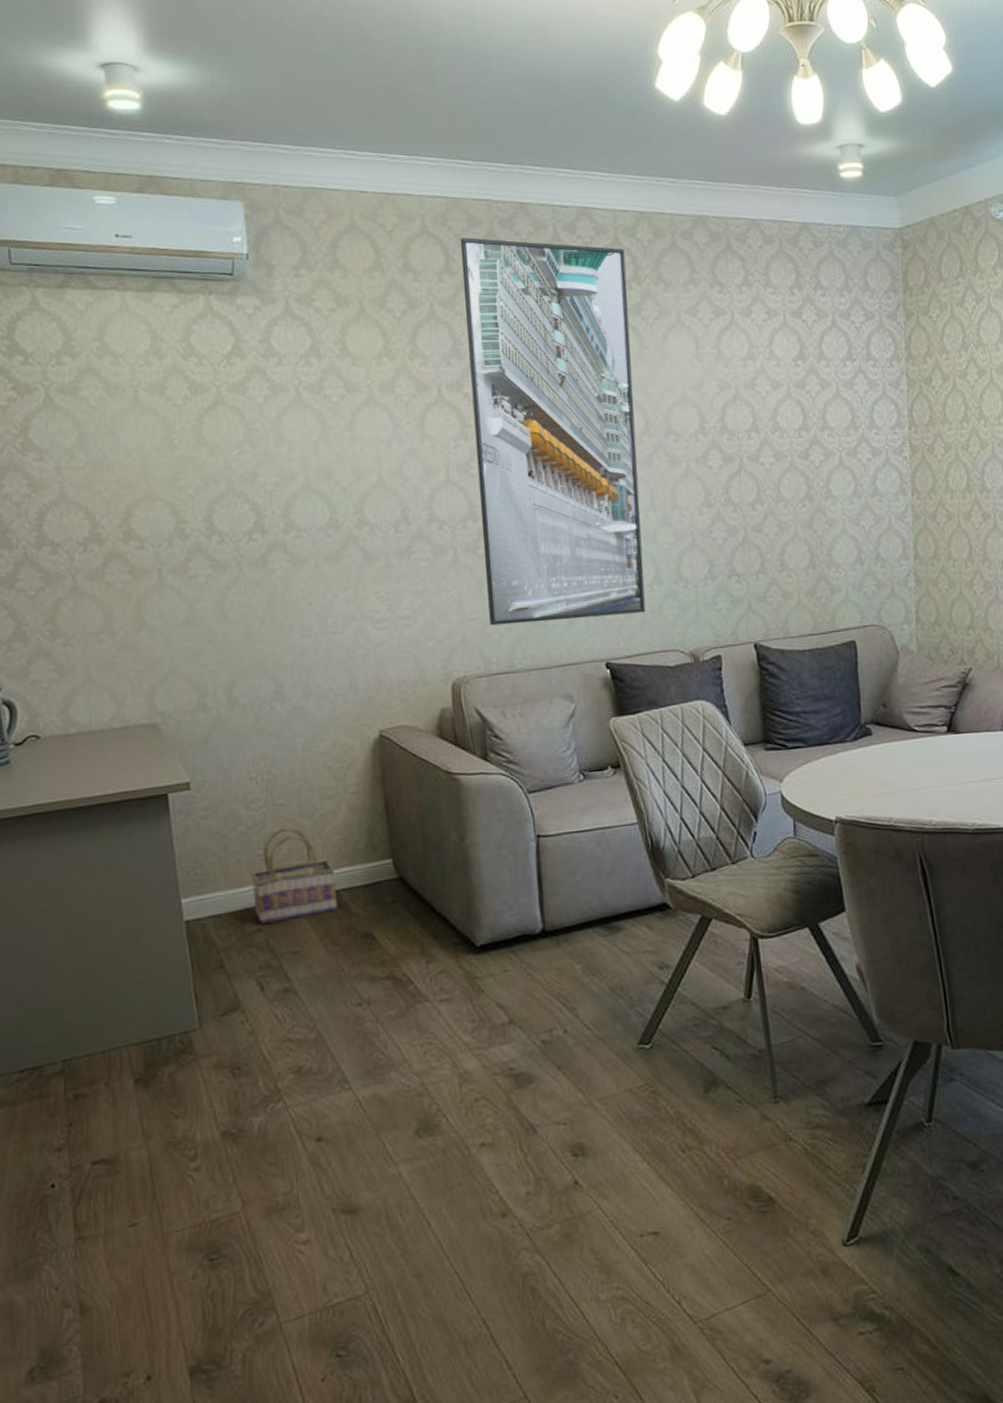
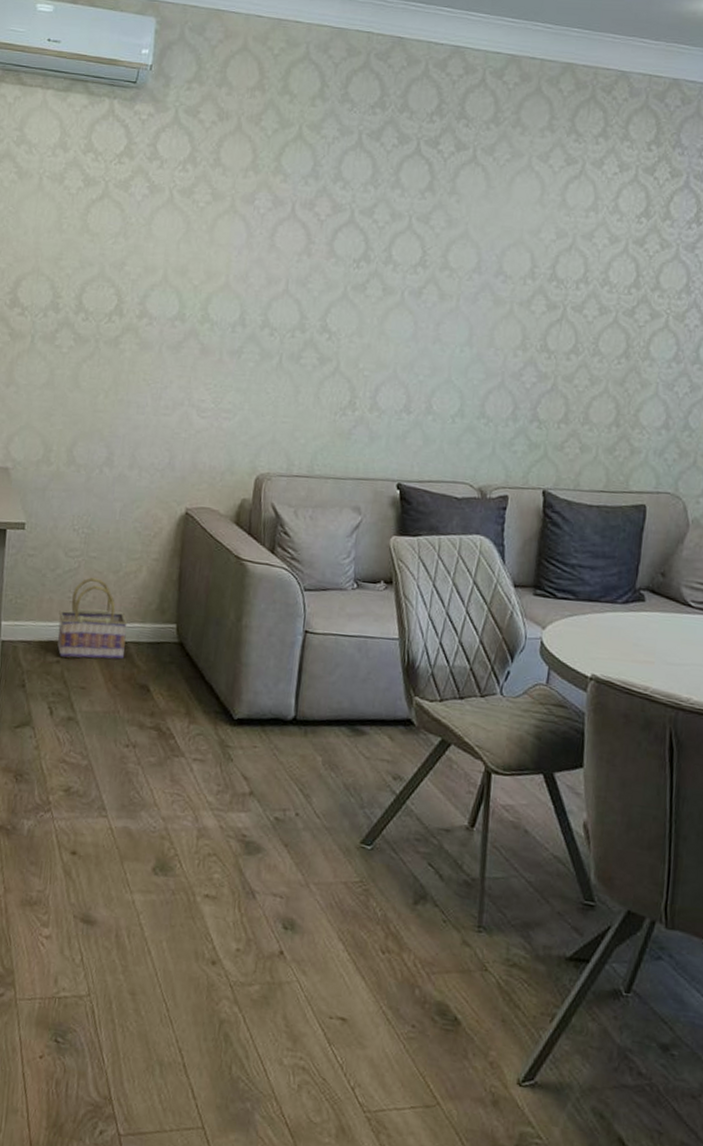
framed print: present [460,237,646,626] -> none [299,66,489,443]

